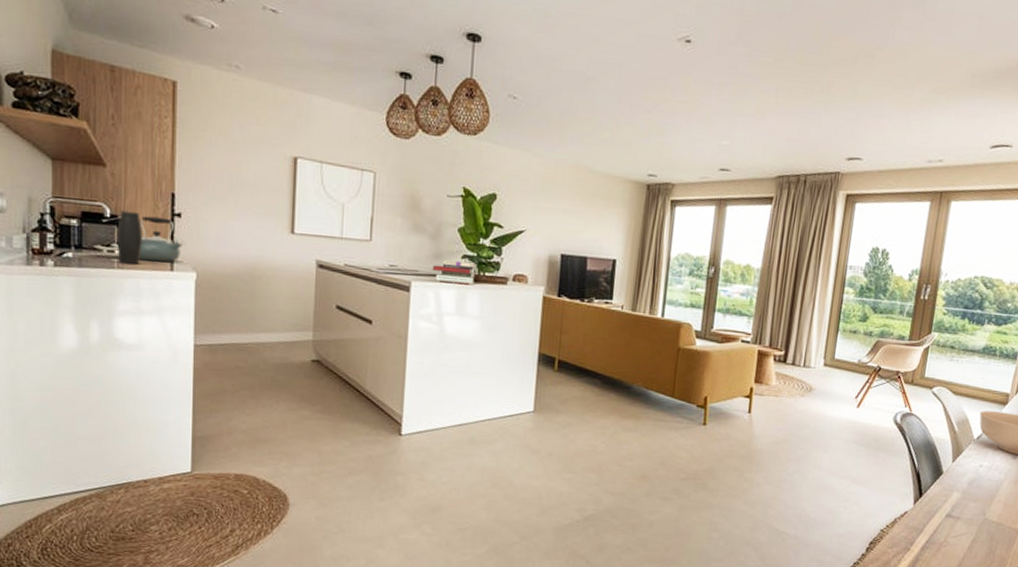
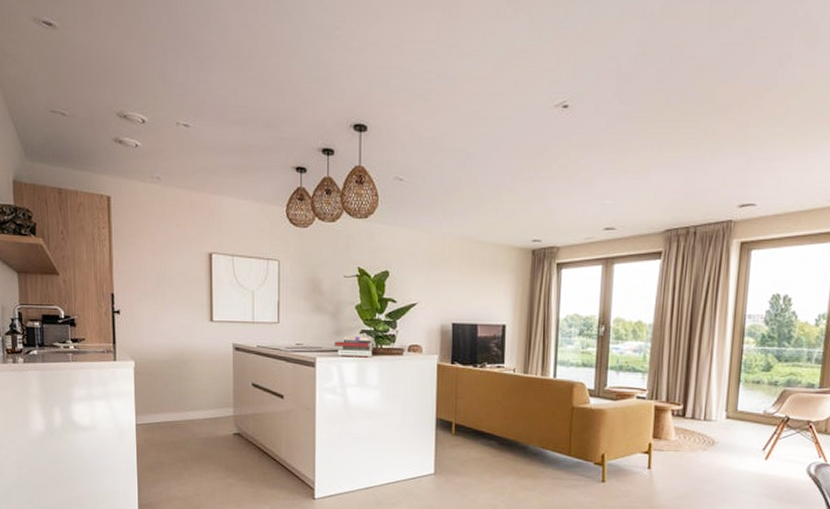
vase: present [117,210,143,266] -> none [70,311,91,358]
kettle: present [138,216,185,263] -> none [88,315,124,354]

